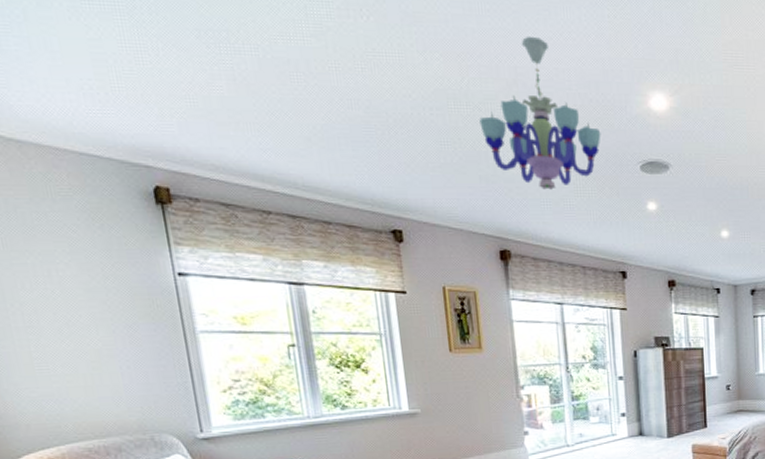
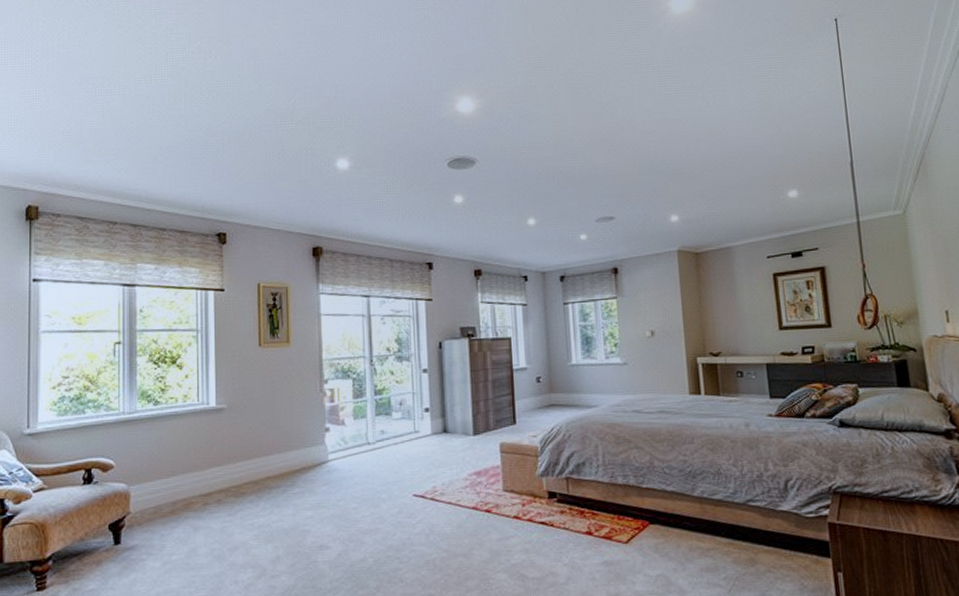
chandelier: present [479,36,601,190] -> none [302,59,411,190]

